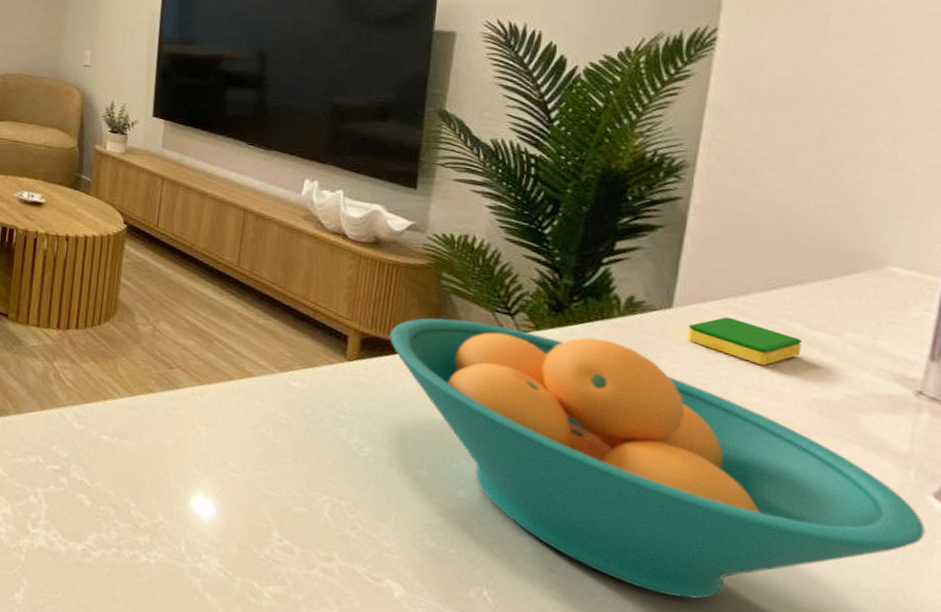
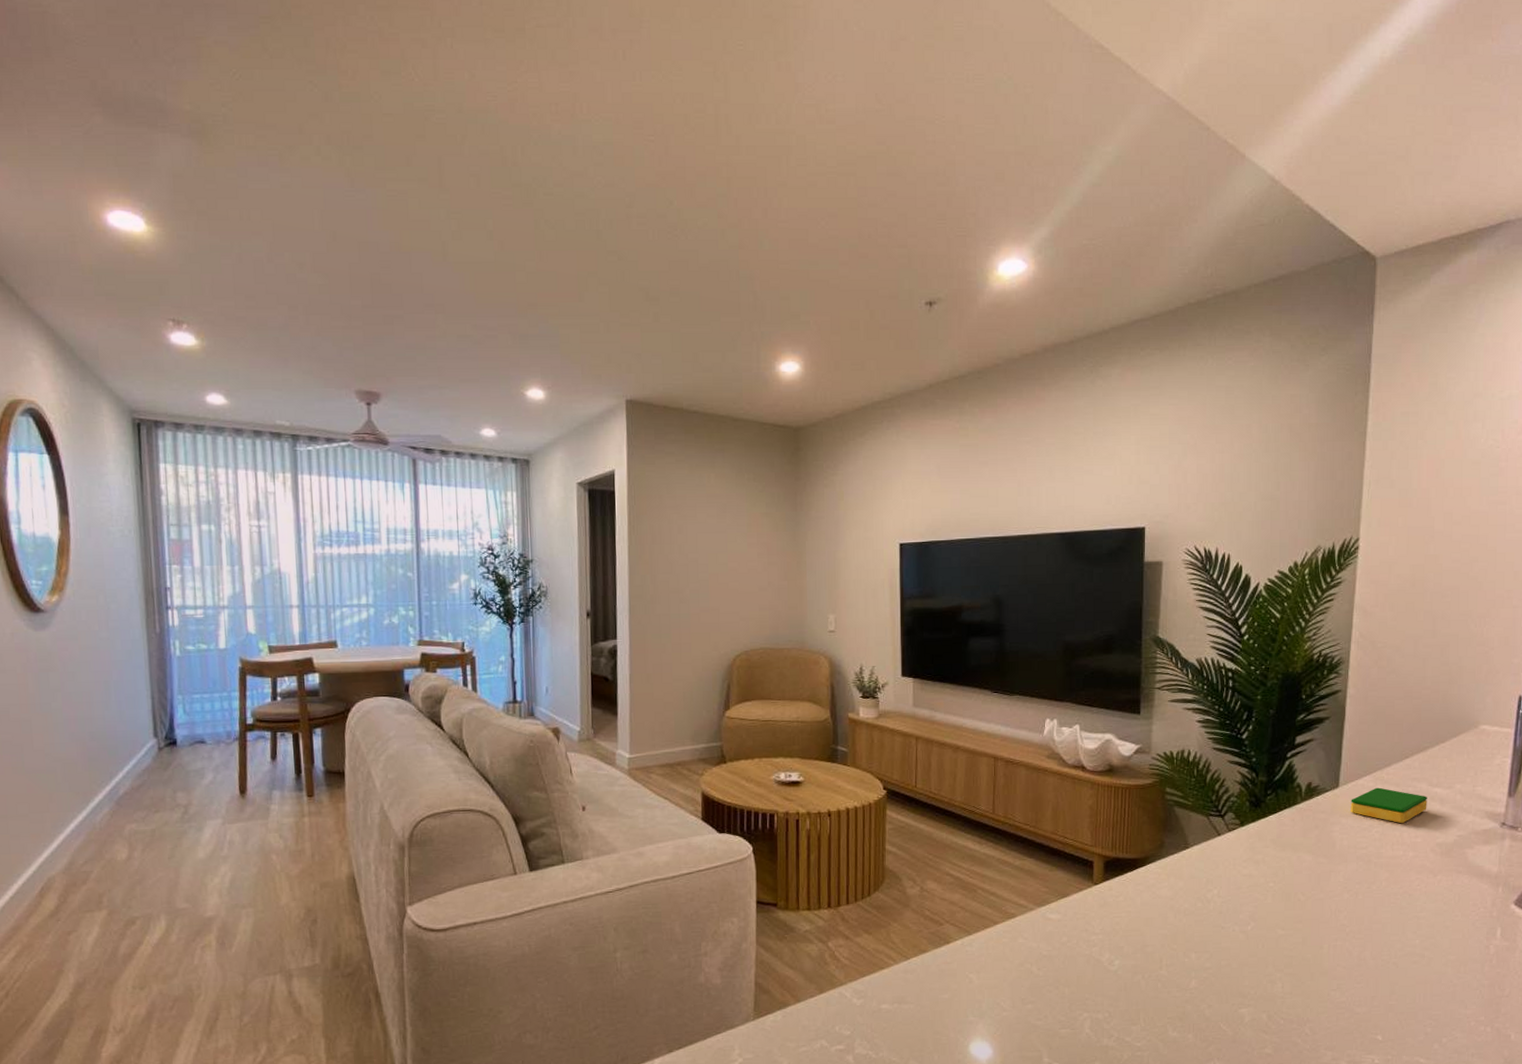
fruit bowl: present [389,318,926,599] -> none [1128,824,1510,1030]

